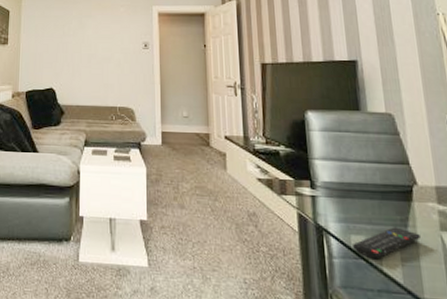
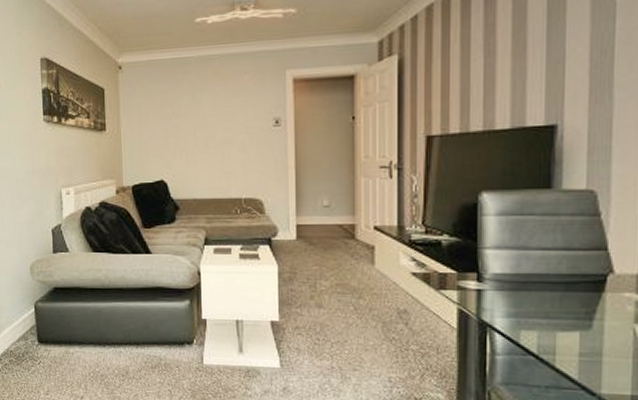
remote control: present [353,227,420,259] -> none [522,320,607,355]

